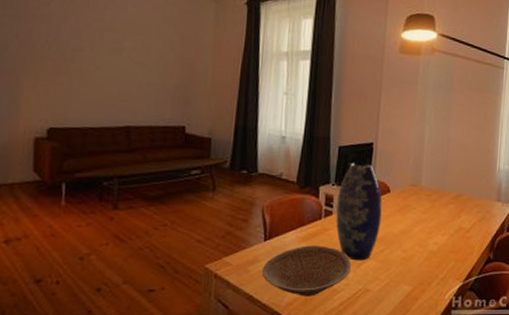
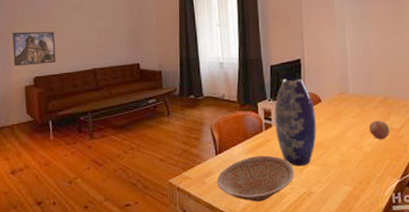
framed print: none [22,69,82,114] -> present [12,31,56,67]
apple: none [438,218,459,240] -> present [369,120,390,140]

